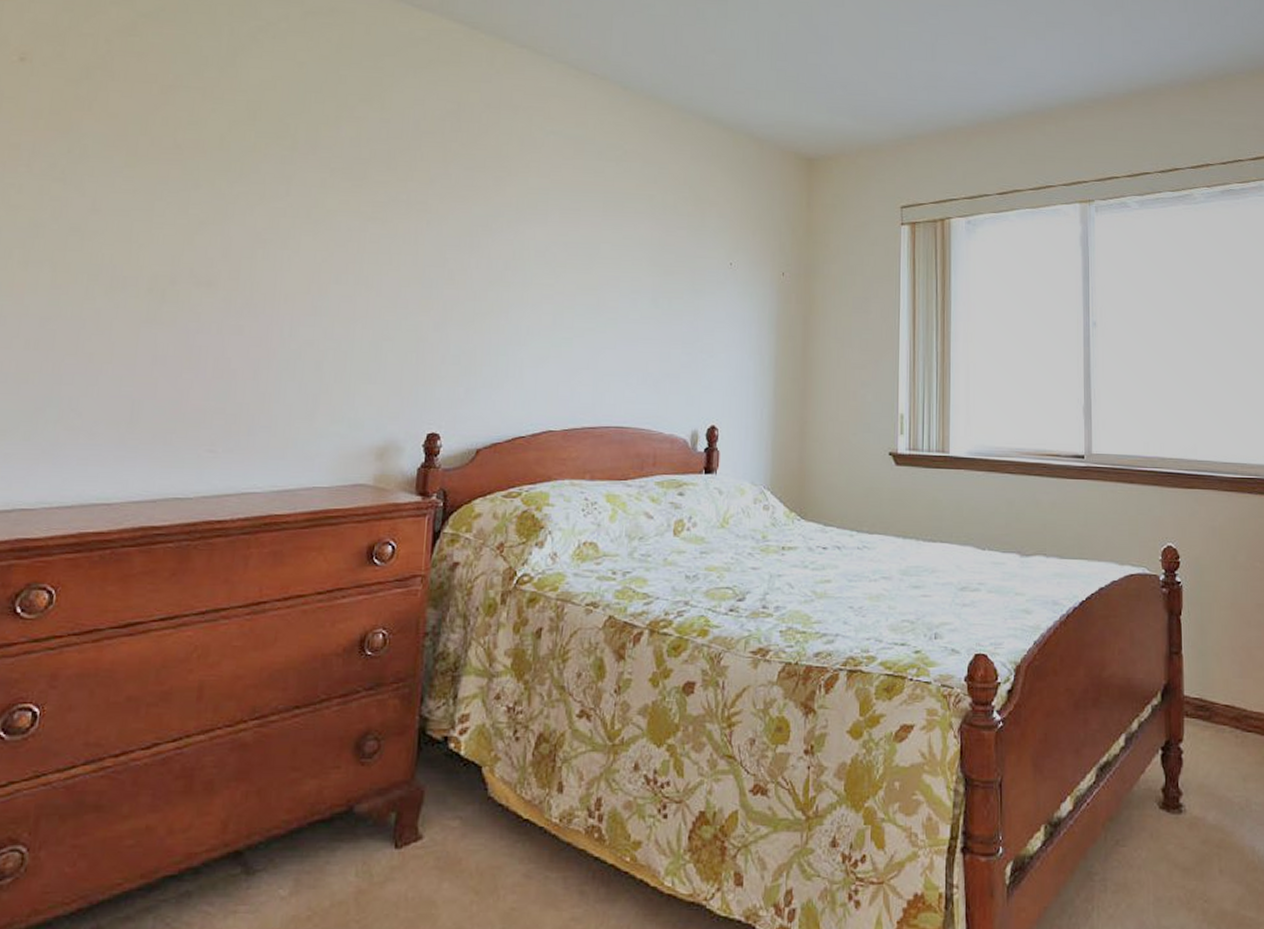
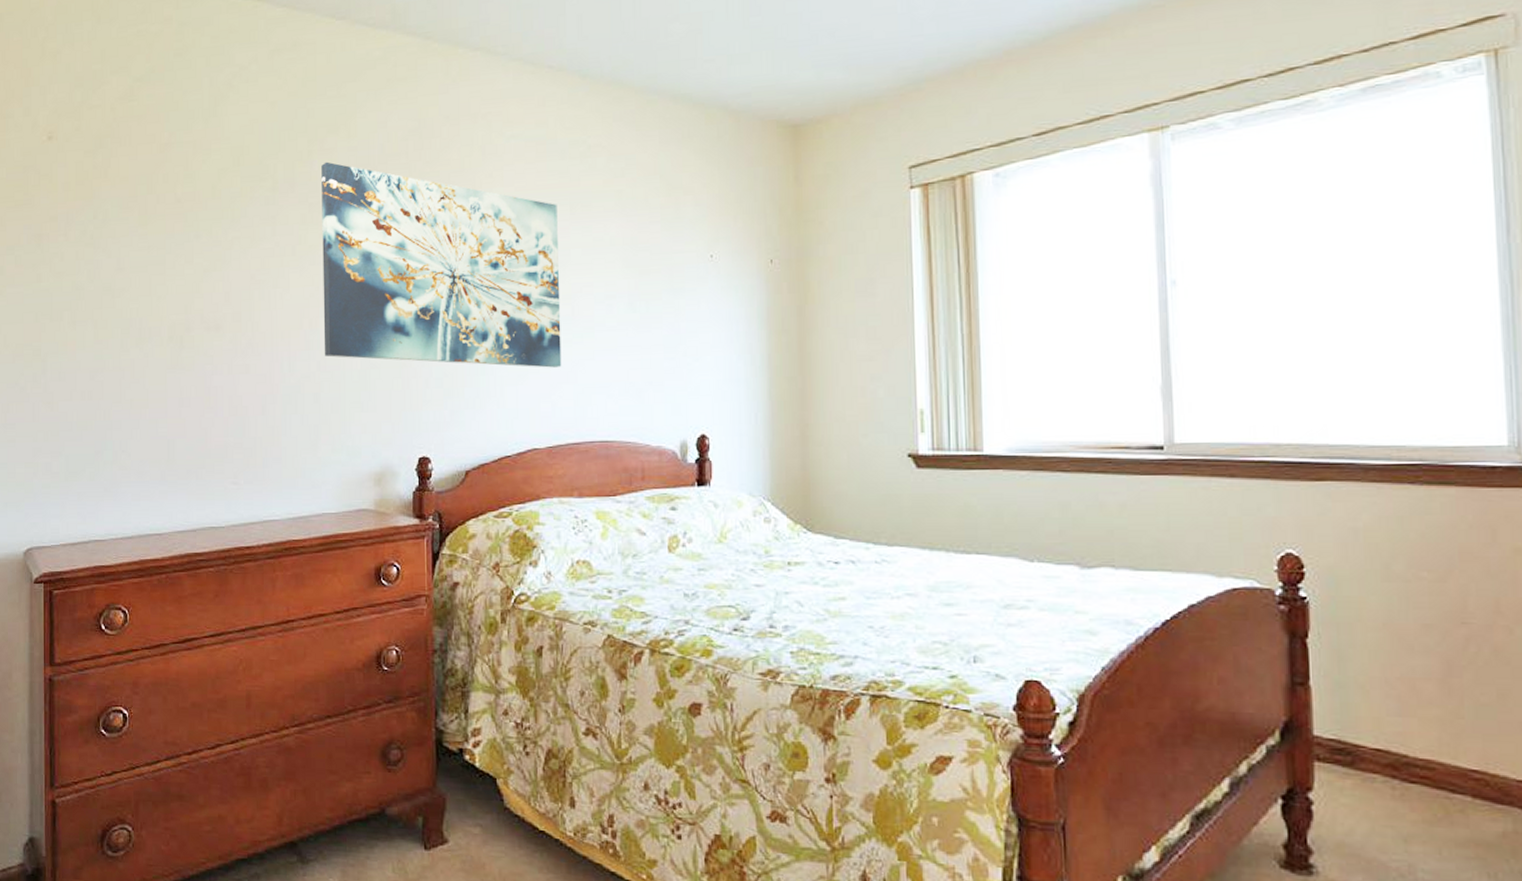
wall art: none [332,129,591,354] -> present [321,161,562,368]

